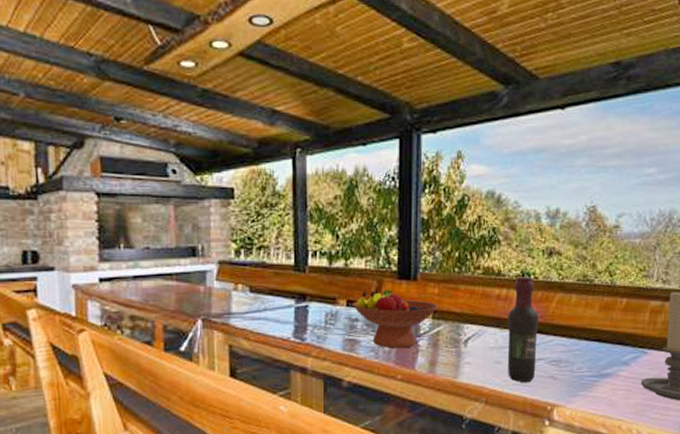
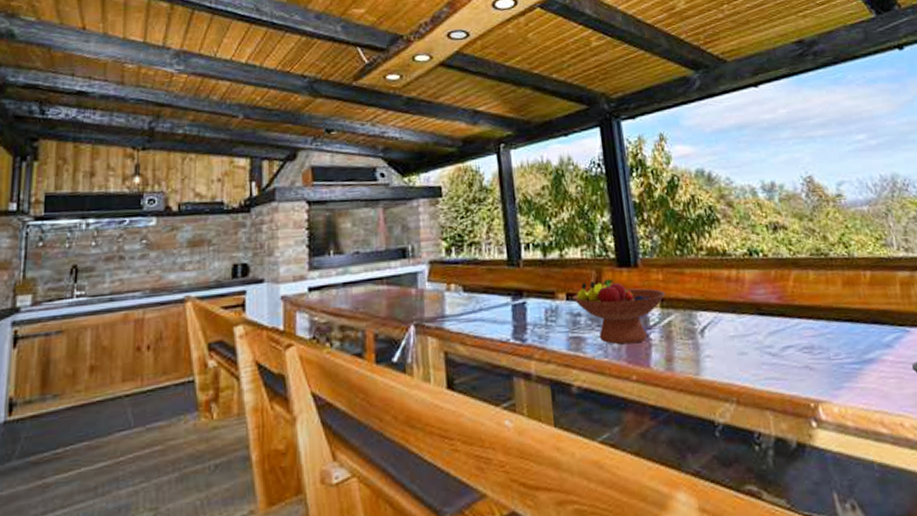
wine bottle: present [507,277,540,382] -> none [742,254,788,376]

